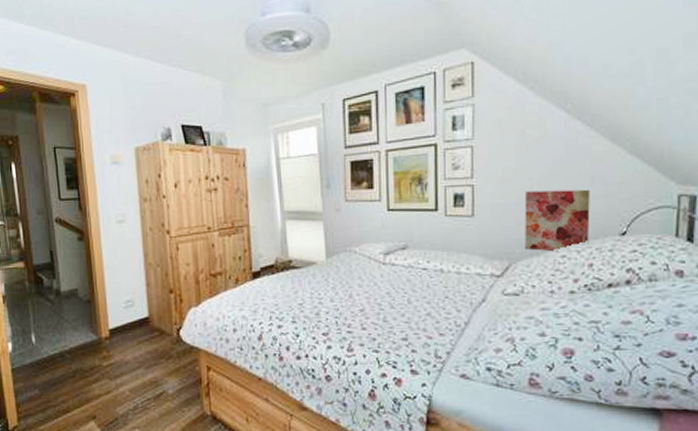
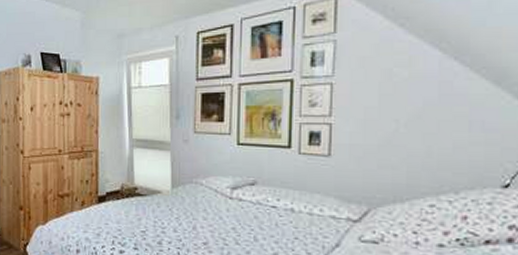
wall art: present [524,189,590,252] -> none [387,133,466,201]

